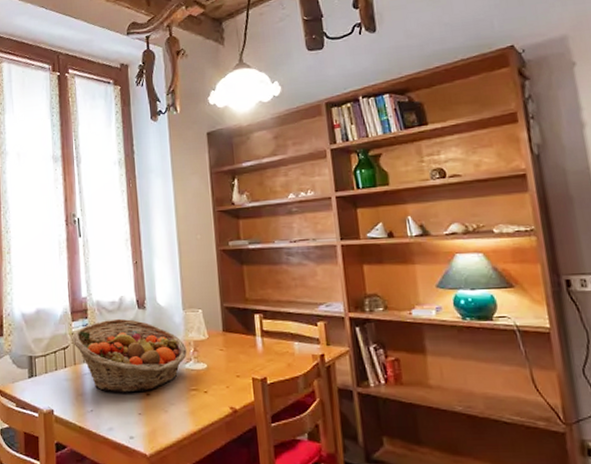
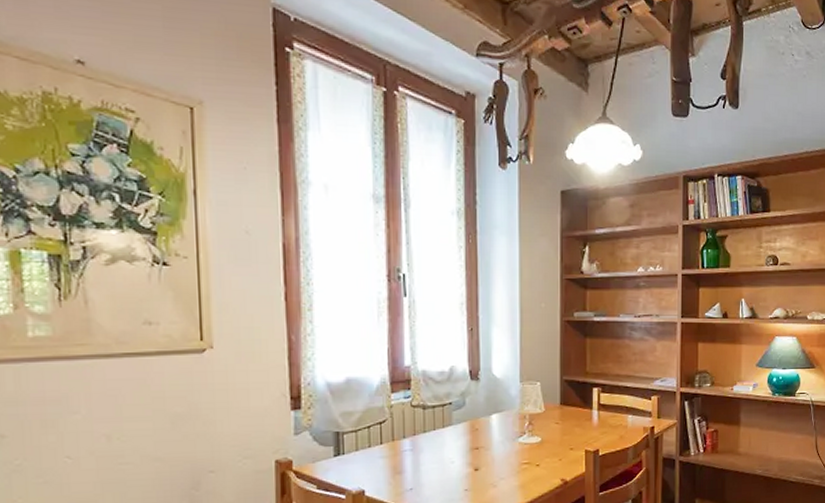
fruit basket: present [72,318,187,393] -> none [390,390,521,470]

